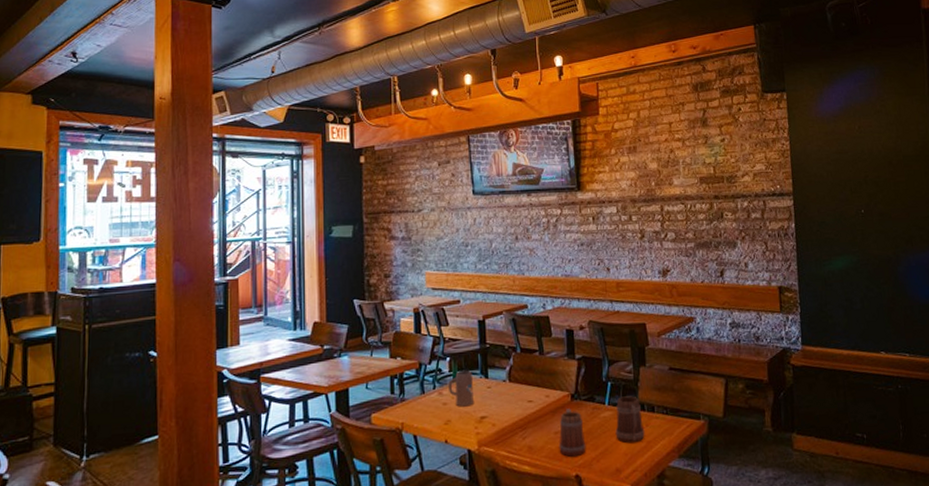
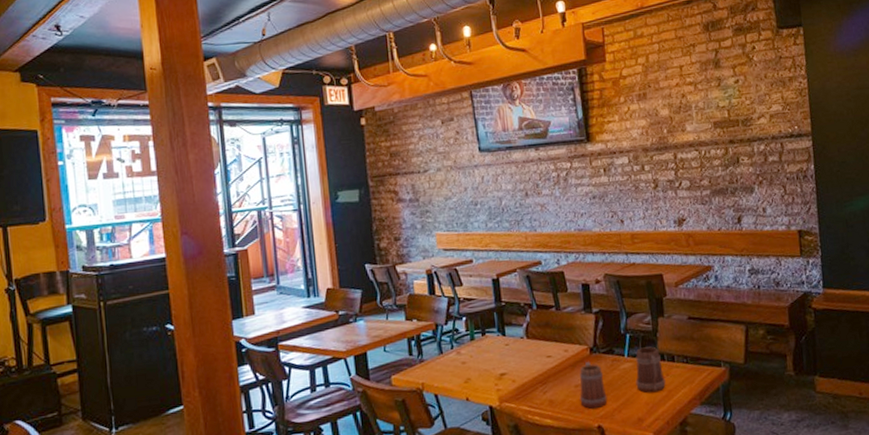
beer mug: present [447,370,475,407] -> none [465,328,493,365]

